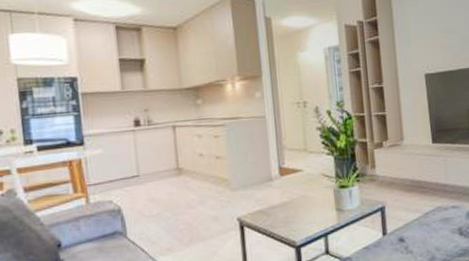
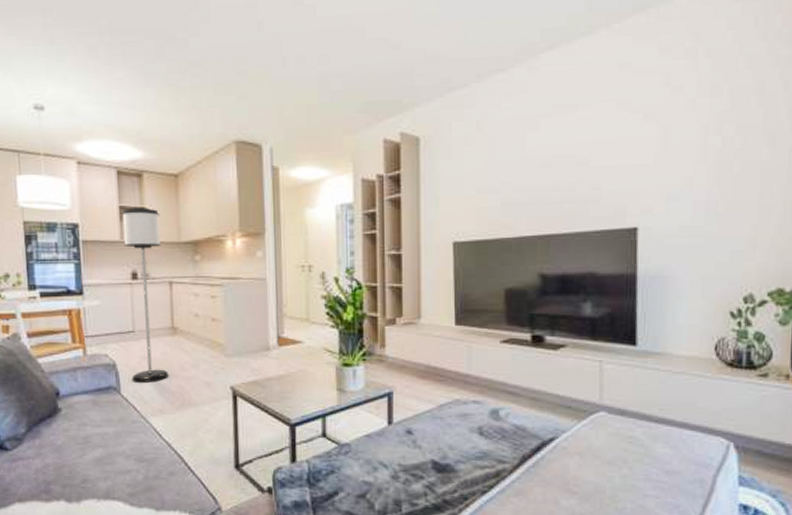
floor lamp: none [122,58,176,225] -> present [122,206,168,383]

